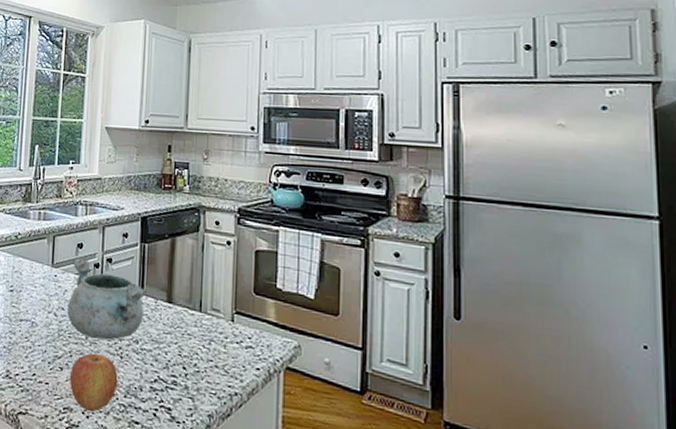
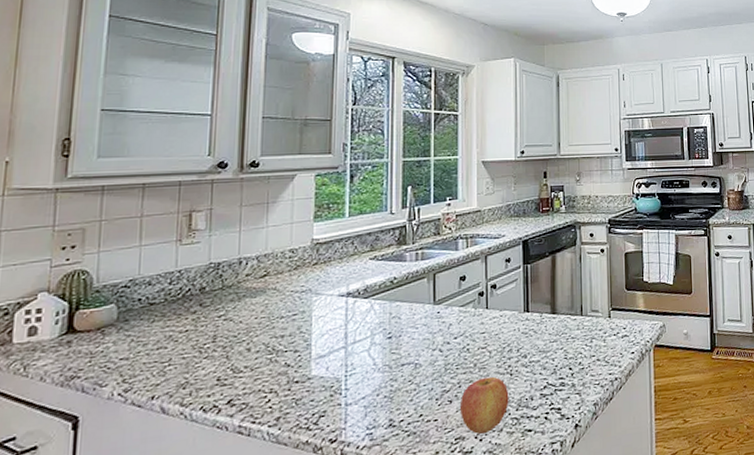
decorative bowl: present [67,258,147,340] -> none [454,289,532,364]

